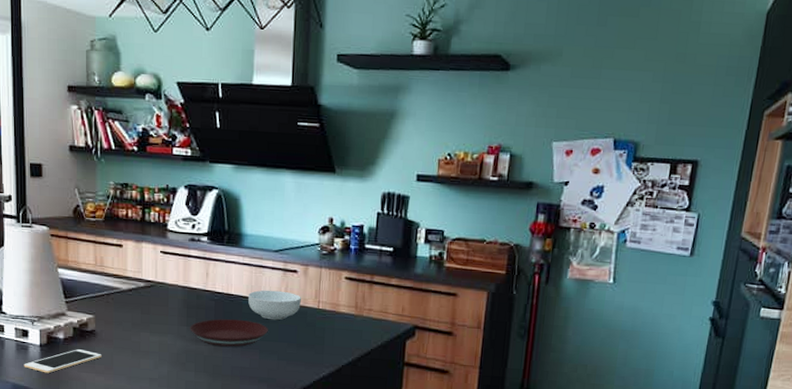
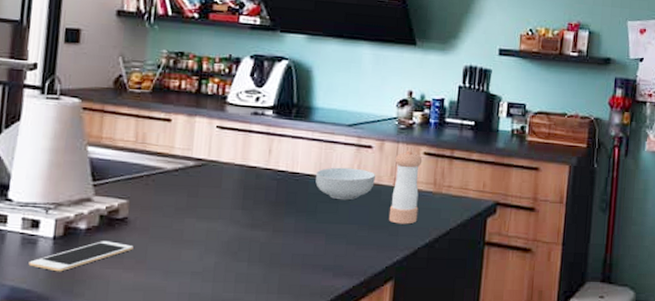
plate: present [190,319,268,347] -> none [245,200,337,232]
pepper shaker: none [314,274,344,344] -> present [388,149,423,224]

